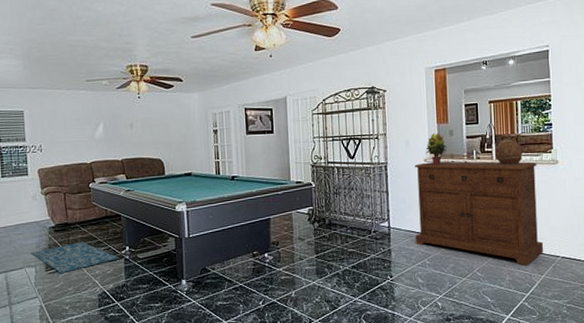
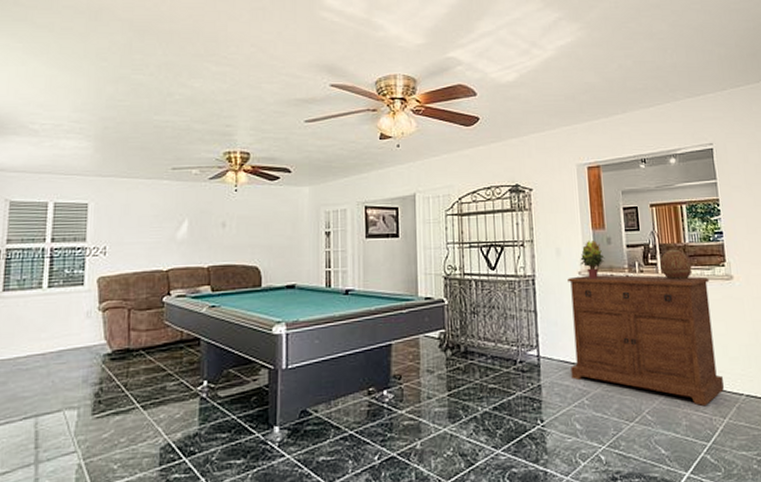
rug: present [31,242,120,274] -> none [75,374,194,419]

